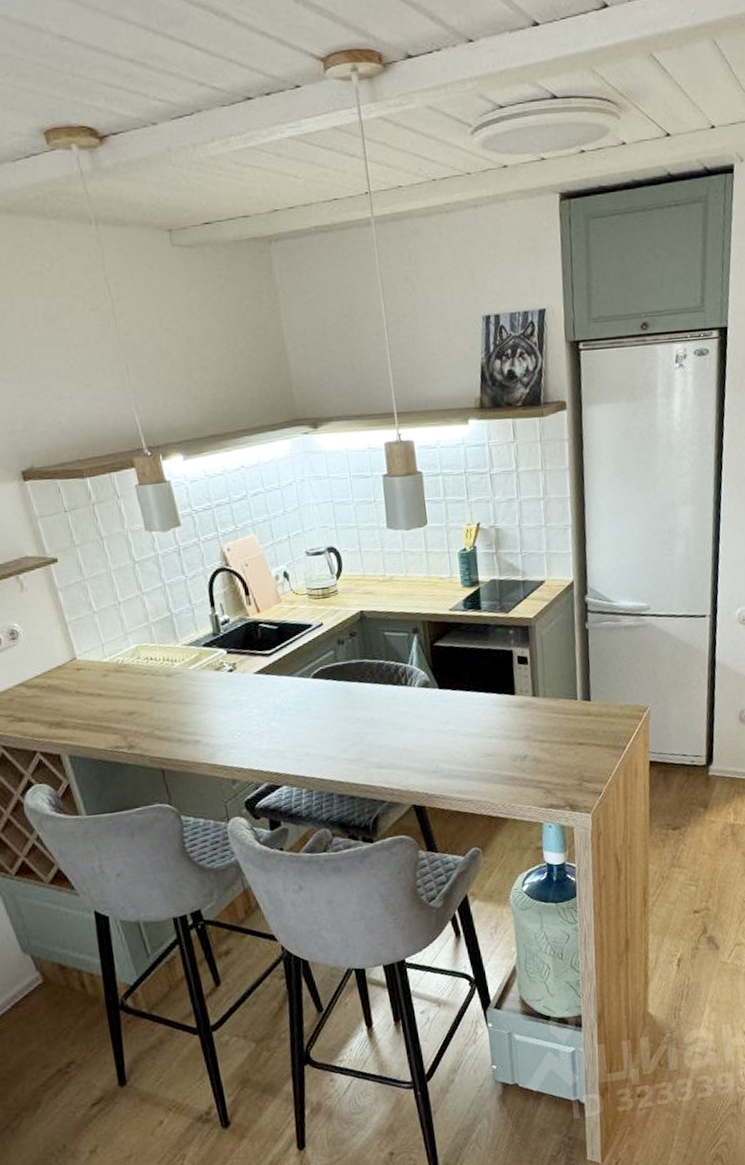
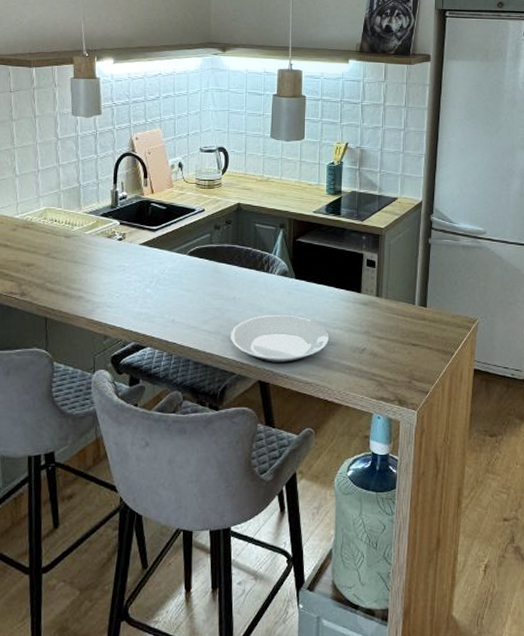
plate: none [374,730,486,786] -> present [230,314,330,364]

